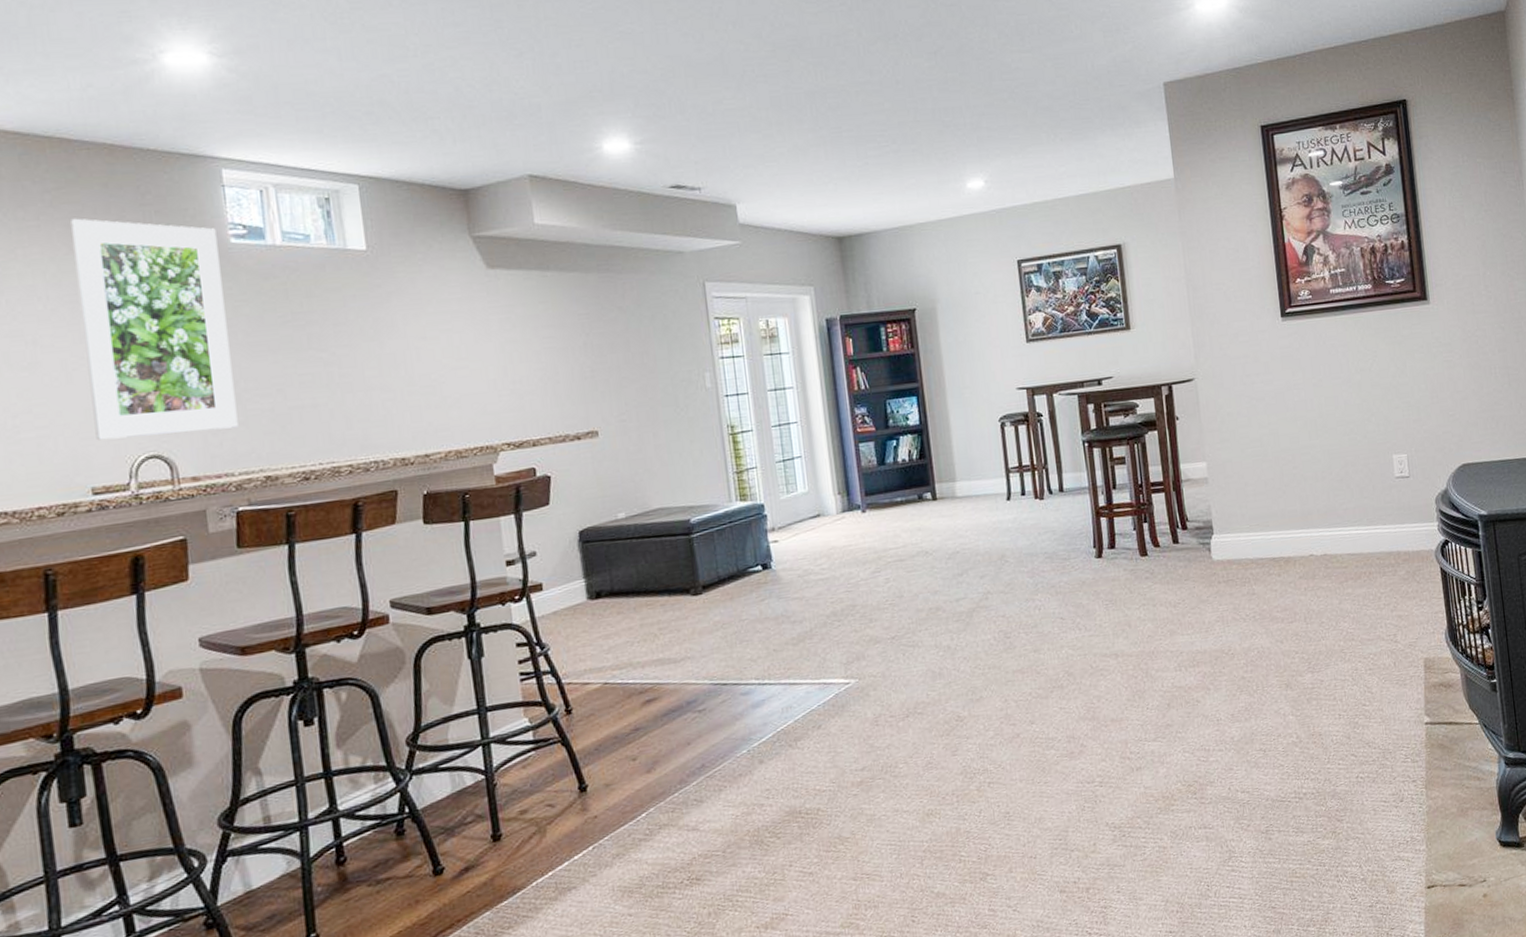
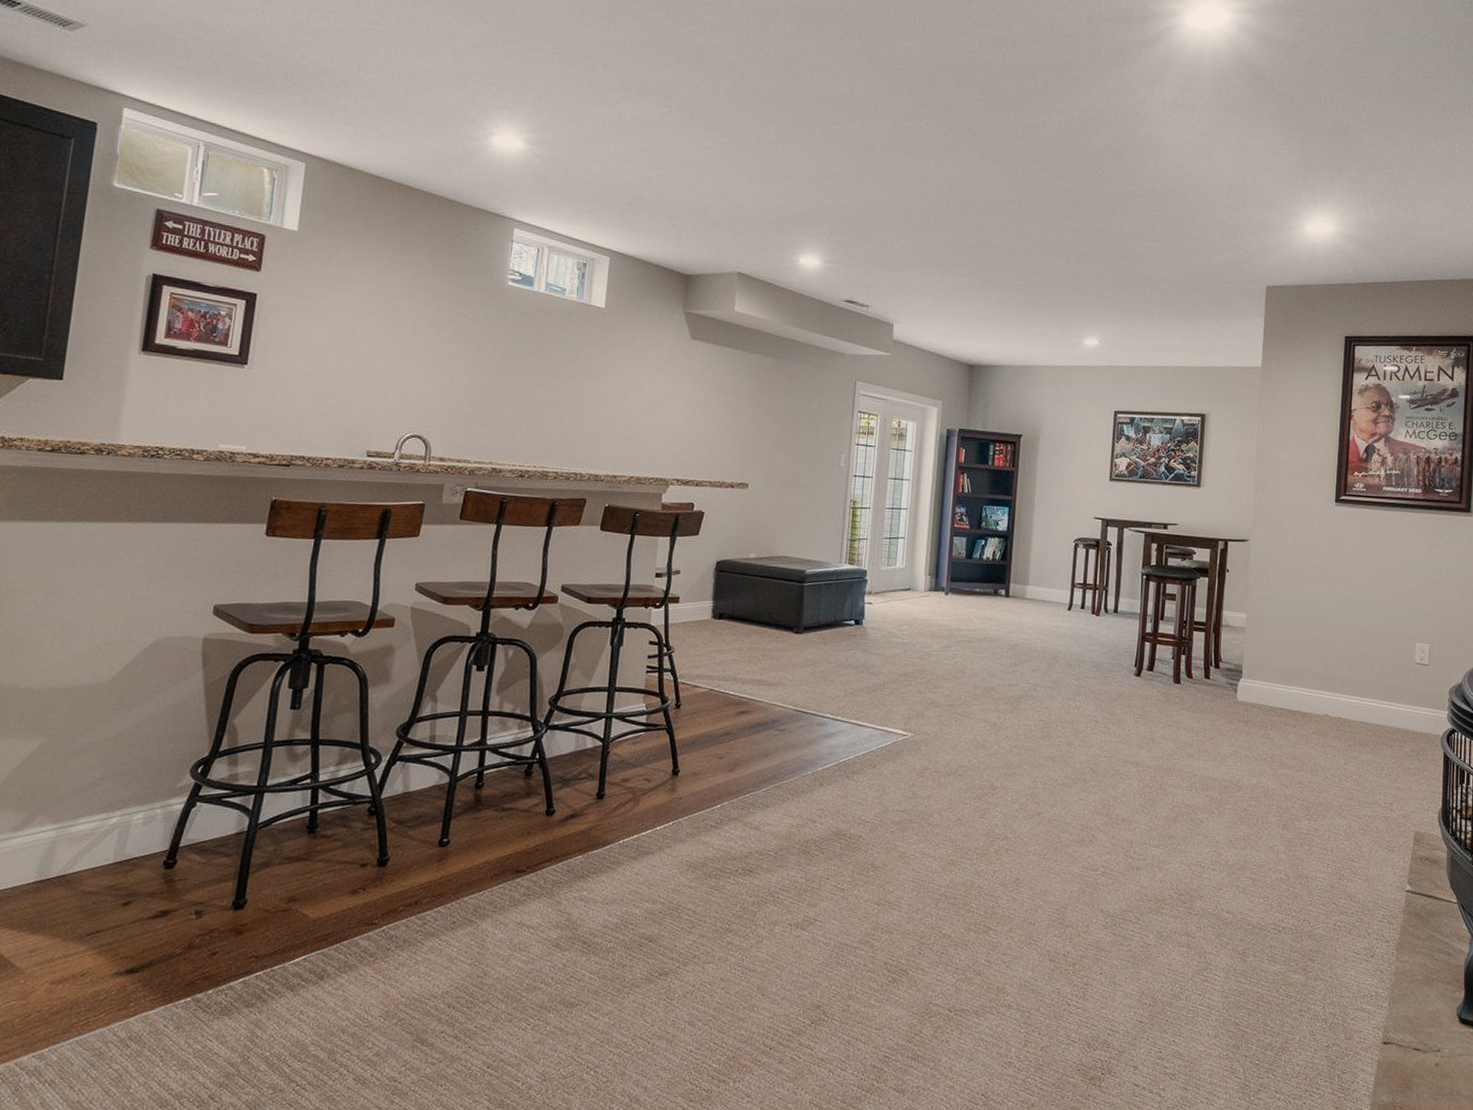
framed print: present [71,218,238,441] -> none [379,246,500,426]

